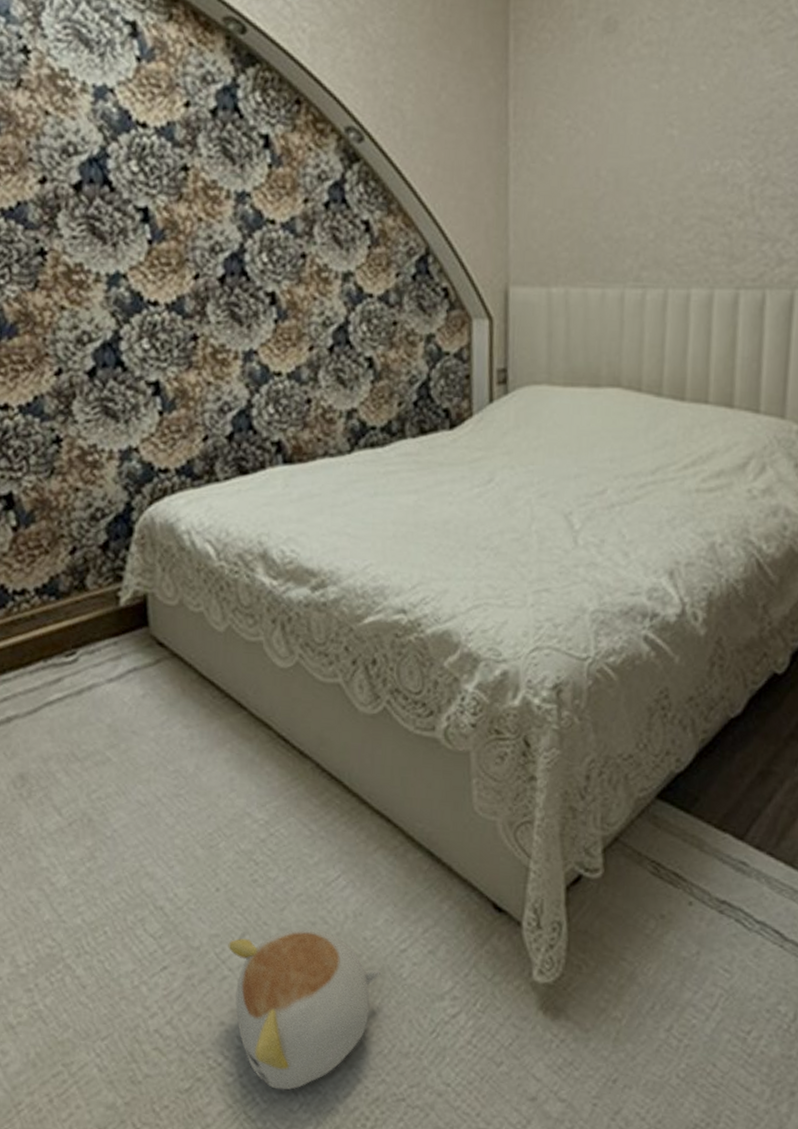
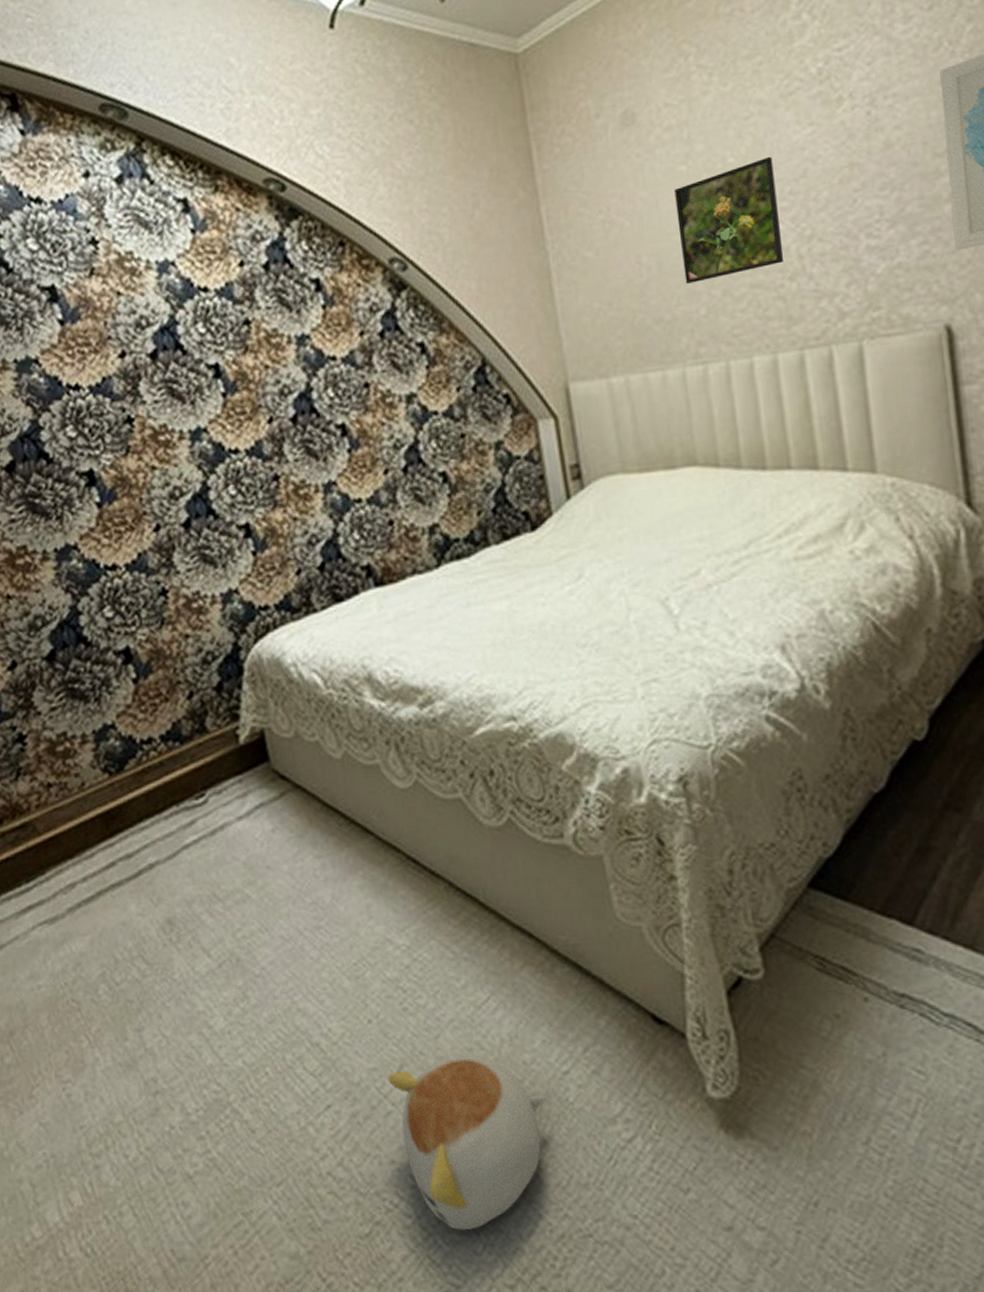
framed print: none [639,91,743,206] -> present [674,156,785,284]

